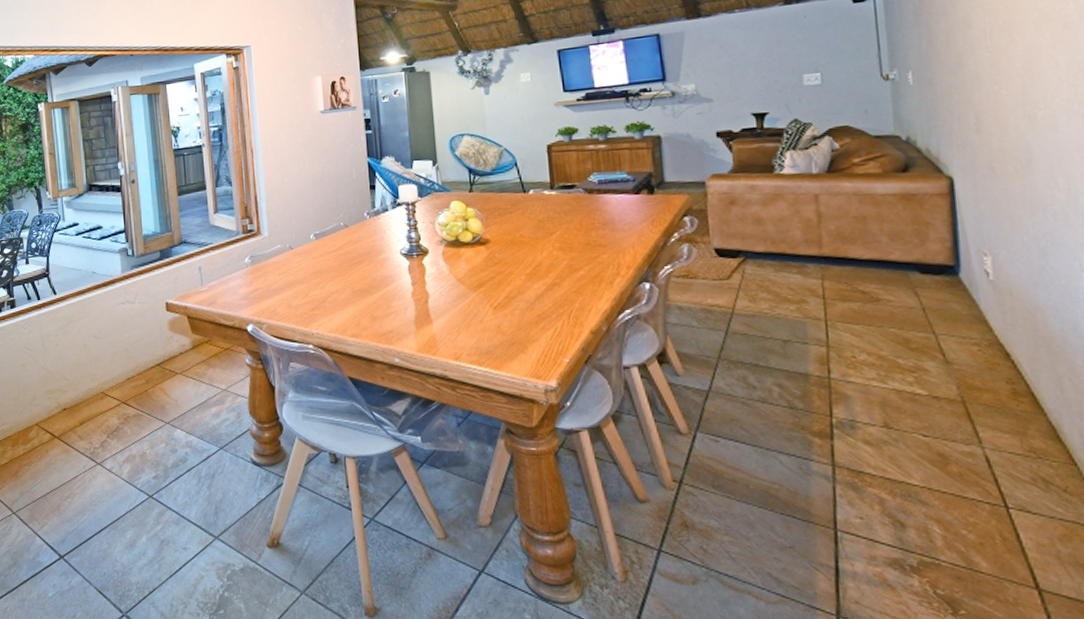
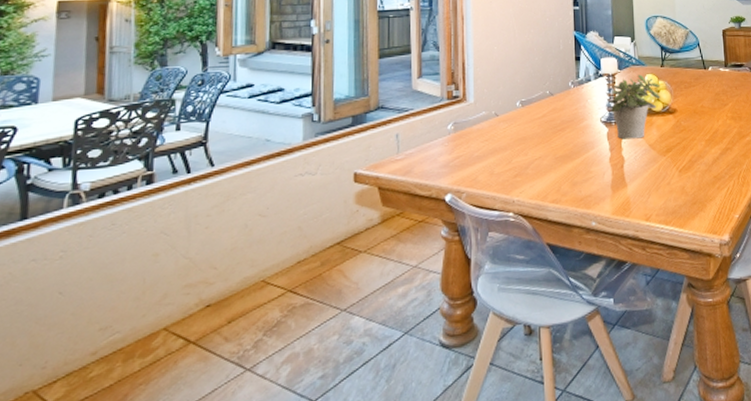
potted plant: none [410,202,470,273] -> present [610,74,661,139]

